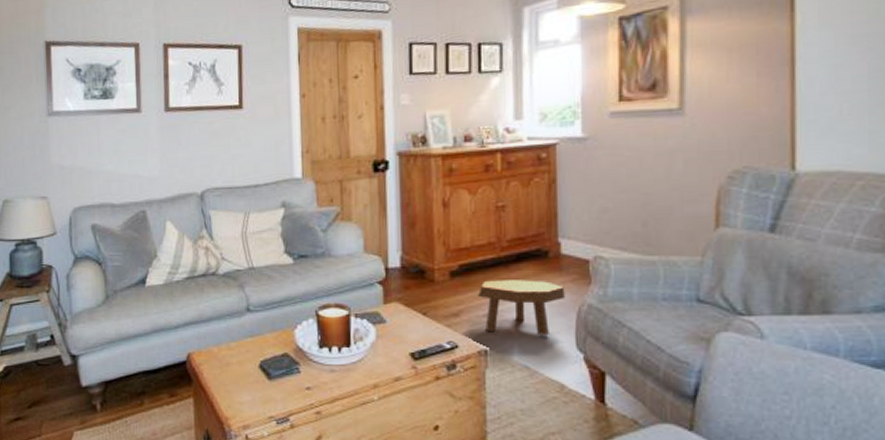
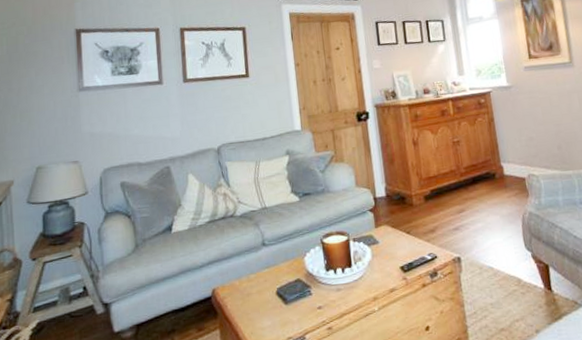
footstool: present [478,280,565,336] -> none [447,197,512,242]

